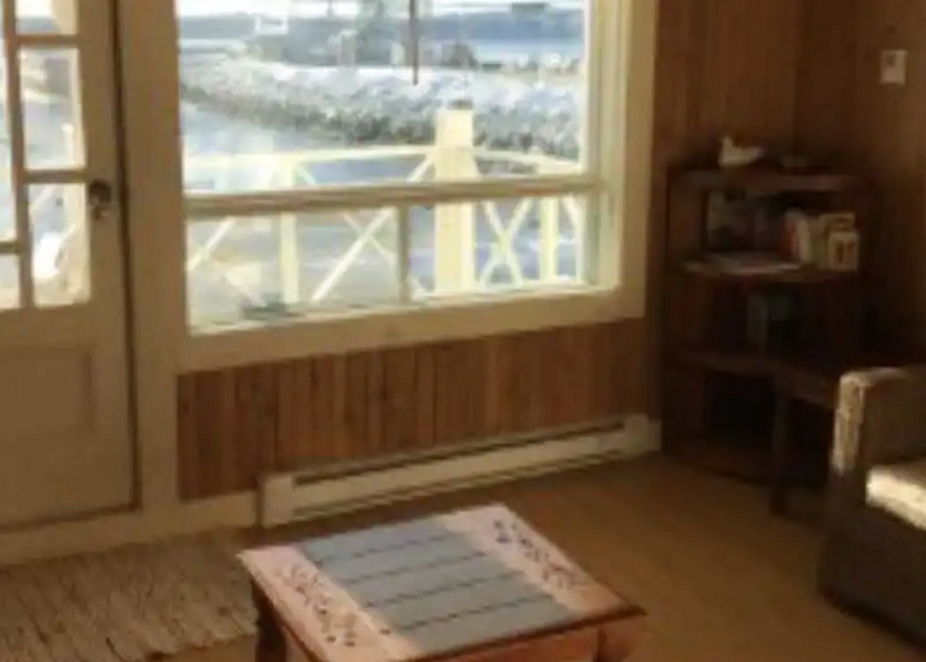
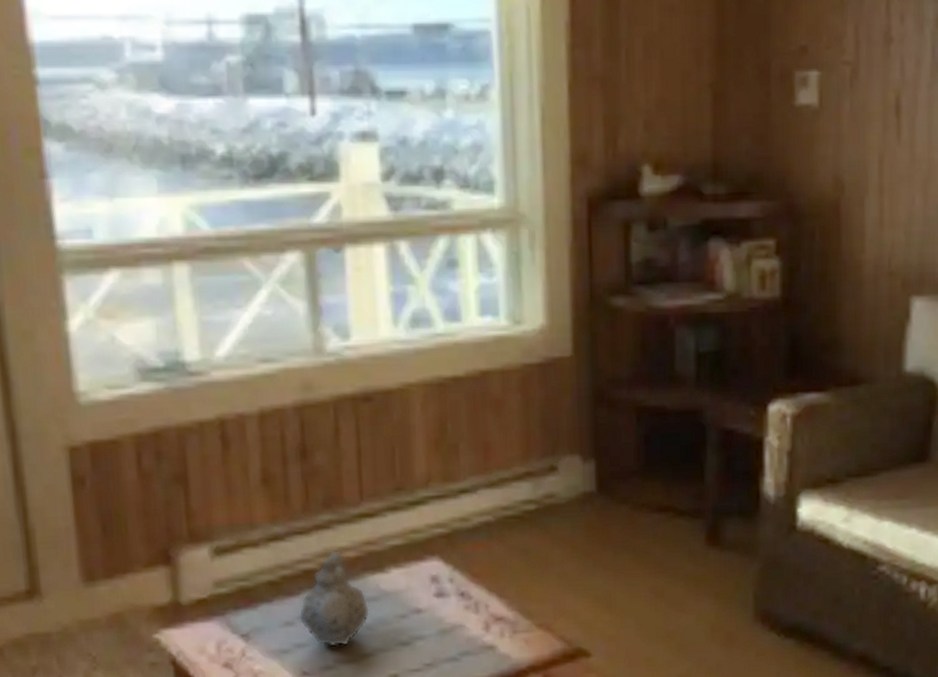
teapot: none [368,489,435,582] -> present [298,550,370,646]

